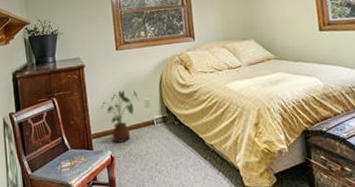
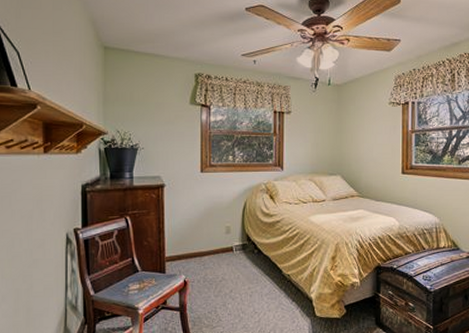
house plant: present [101,89,139,143] -> none [178,213,220,267]

